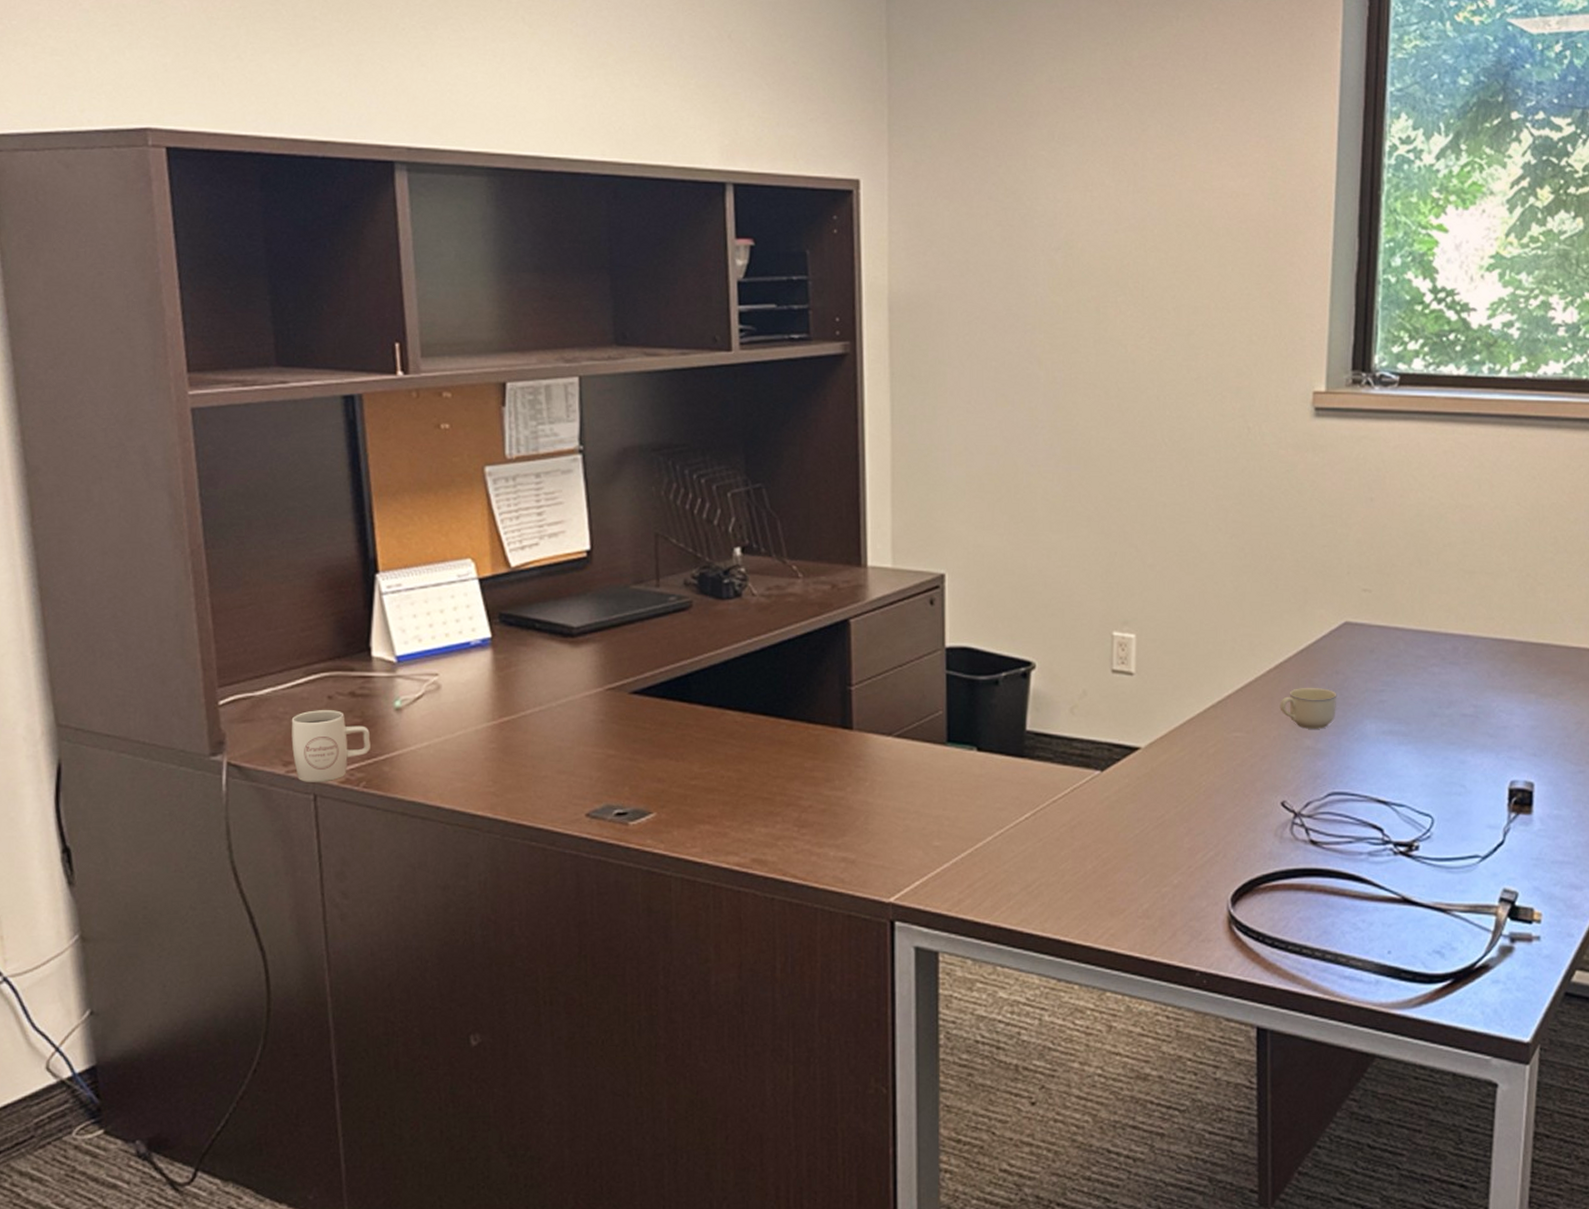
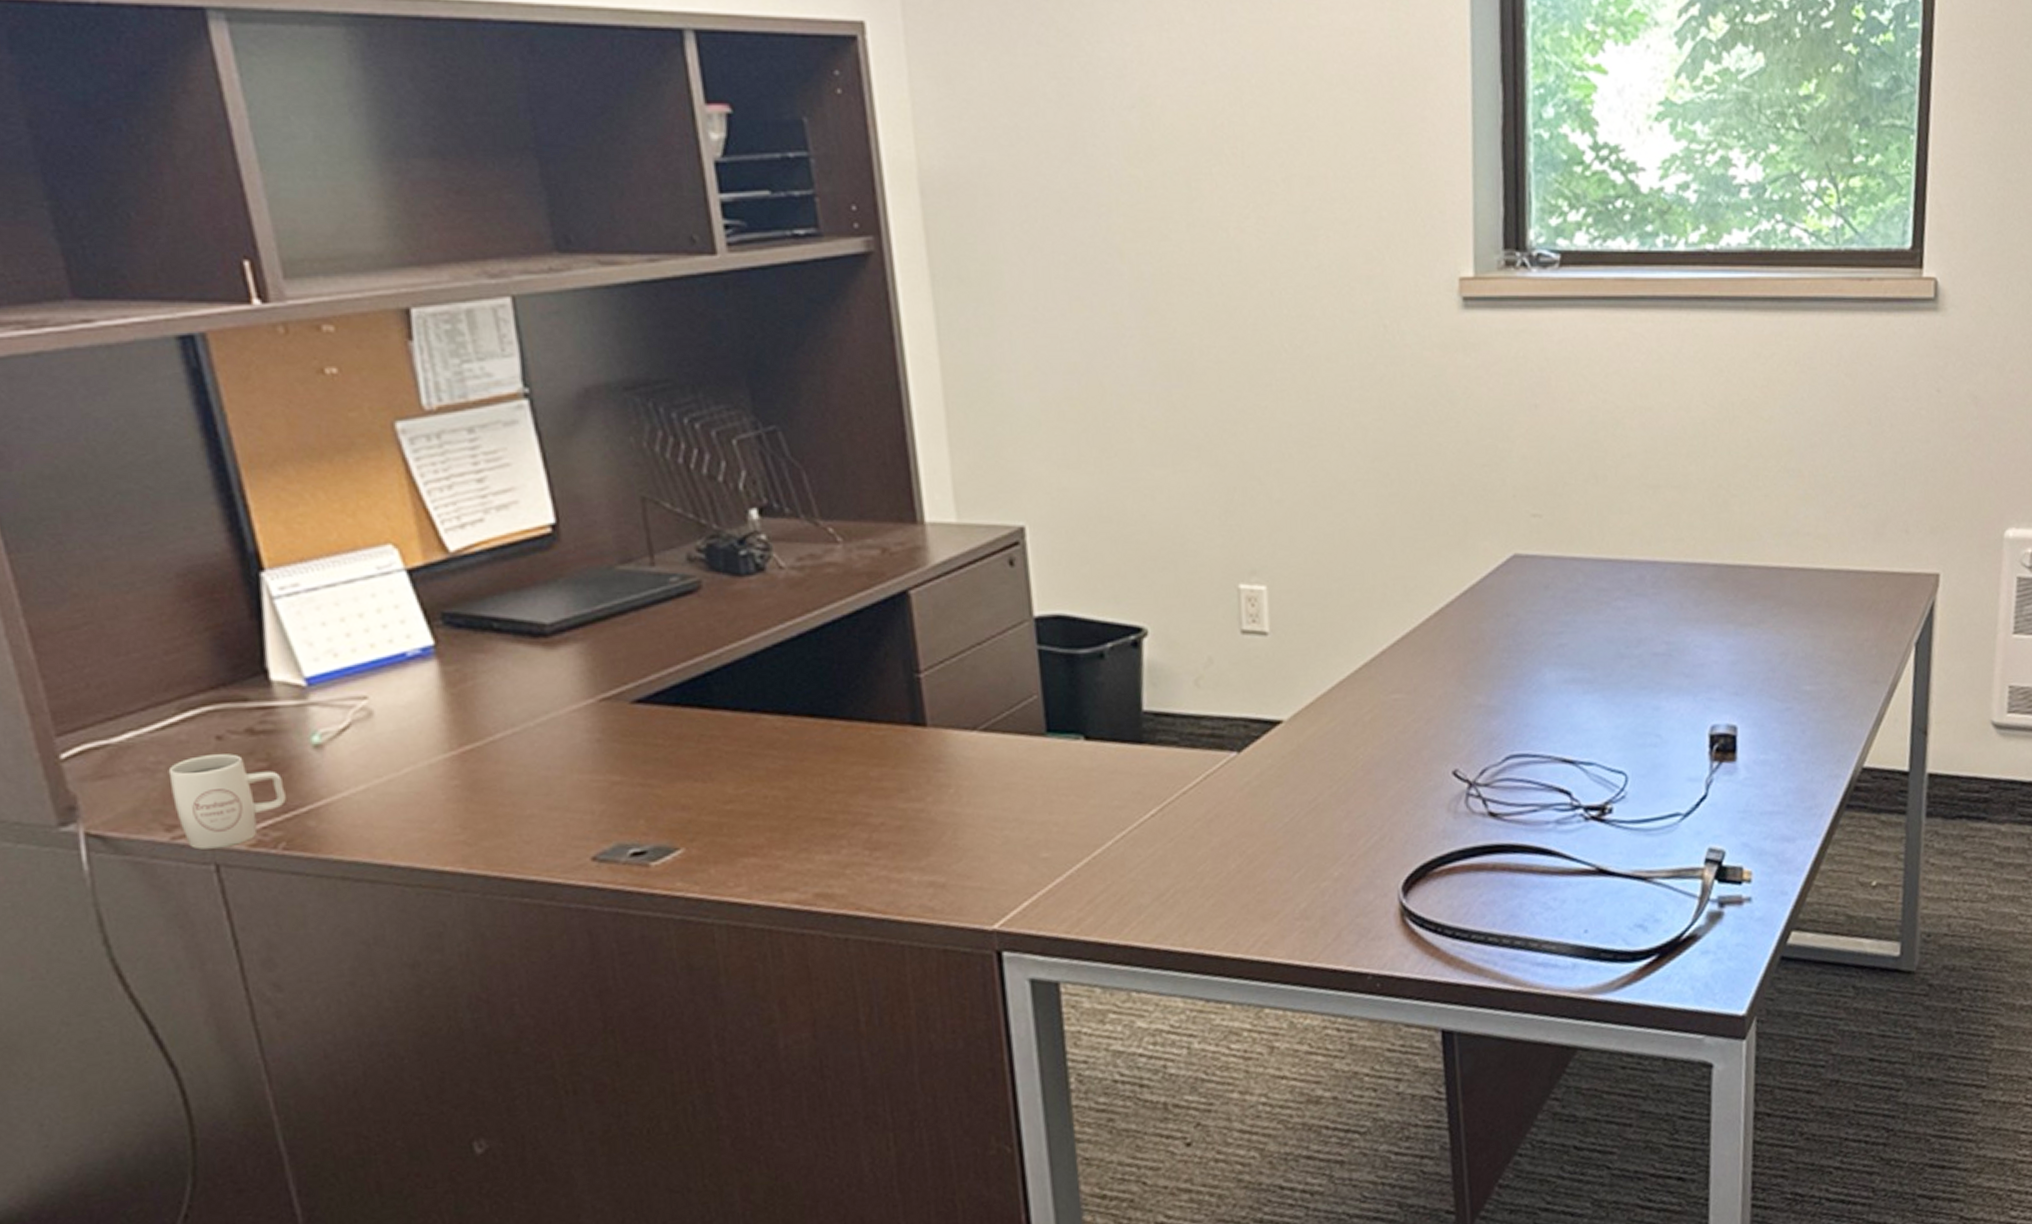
cup: present [1279,687,1337,729] -> none [1443,634,1510,684]

